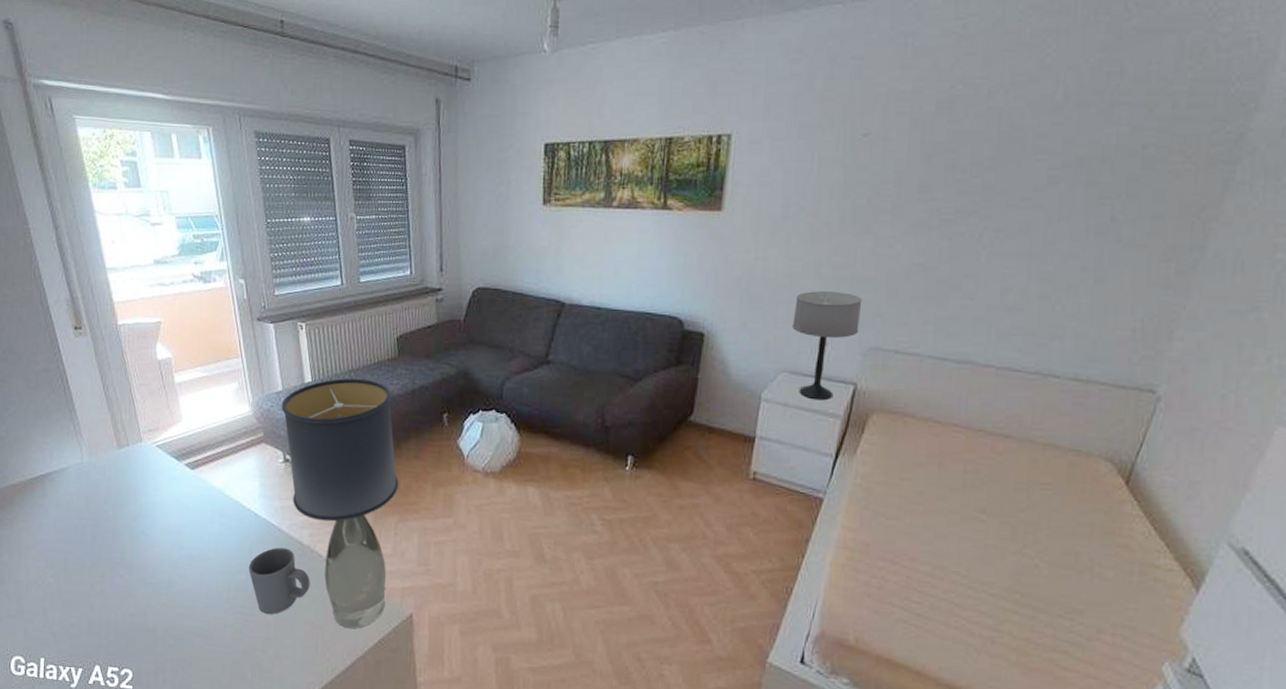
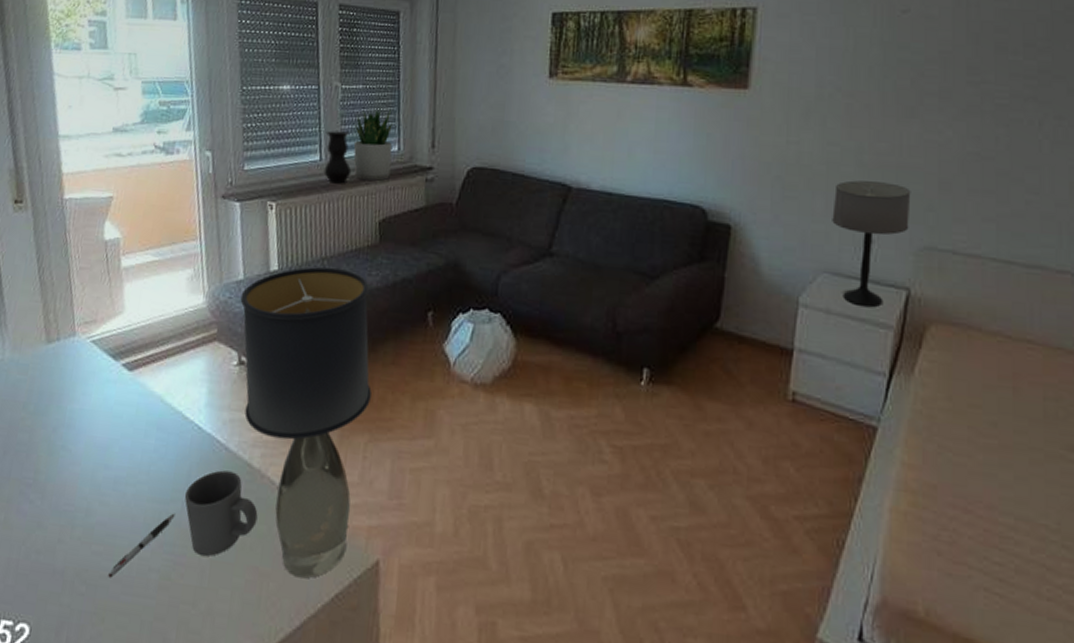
pen: none [192,582,242,633] -> present [108,513,176,578]
vase: none [345,258,370,305] -> present [323,131,352,184]
planter: none [370,235,405,302] -> present [353,107,393,181]

